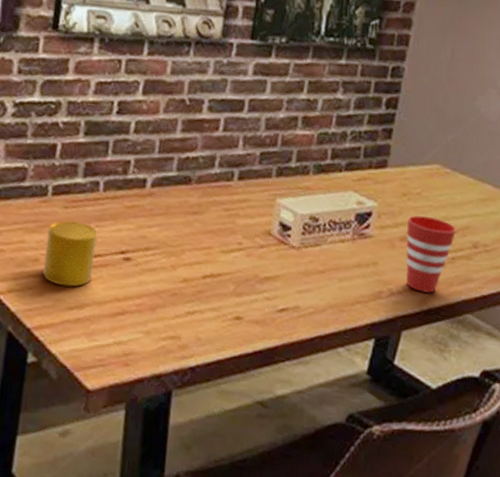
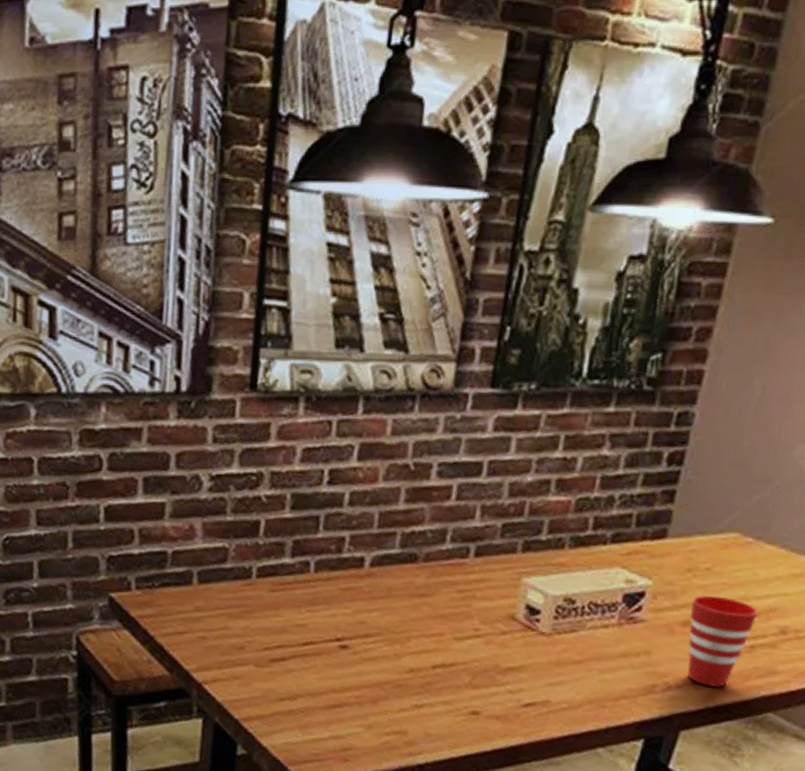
cup: present [43,220,97,287] -> none [250,605,309,677]

